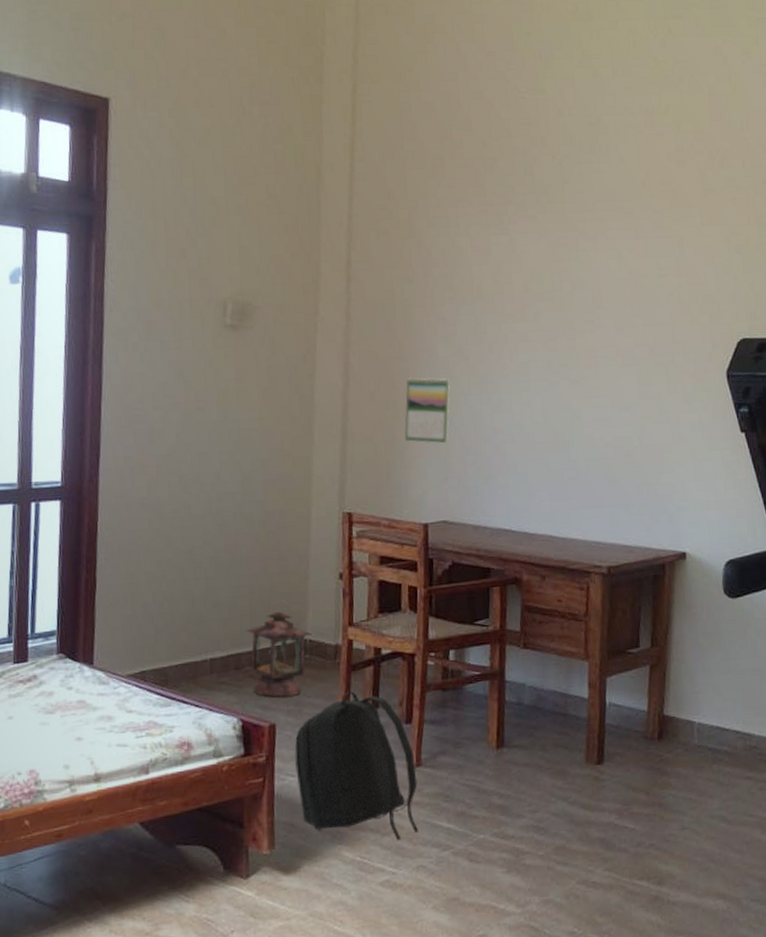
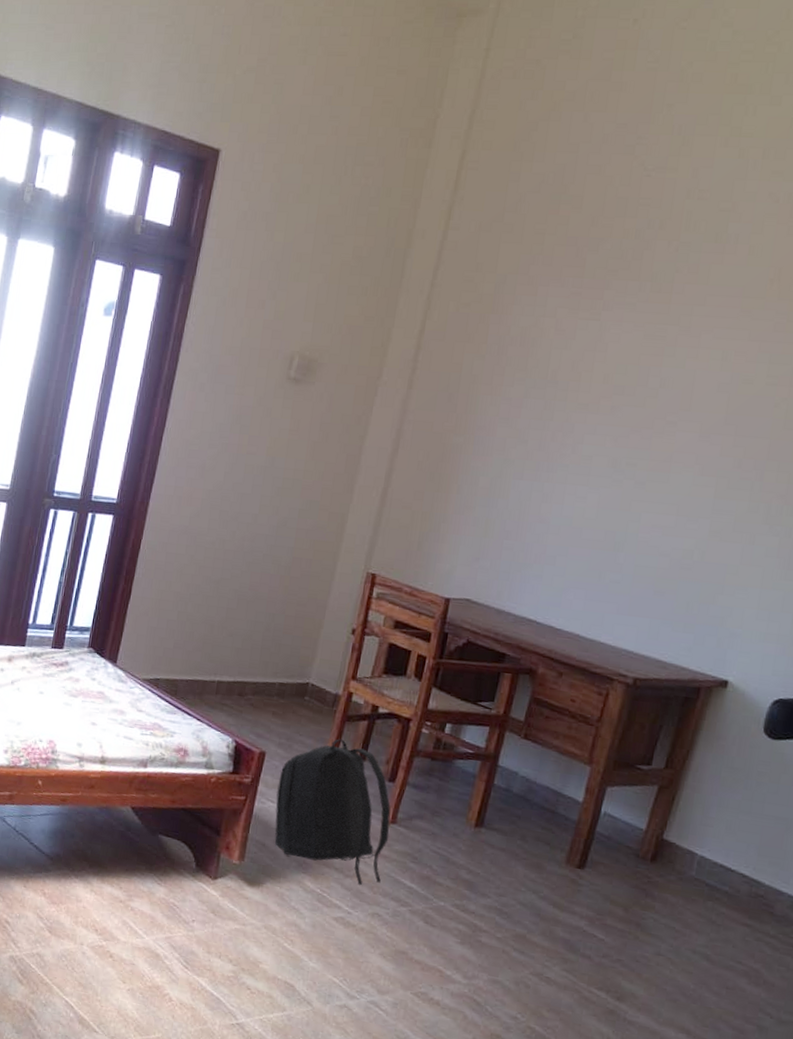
candle lantern: present [245,600,313,698] -> none [250,642,316,732]
calendar: present [405,377,451,444] -> none [444,453,502,524]

